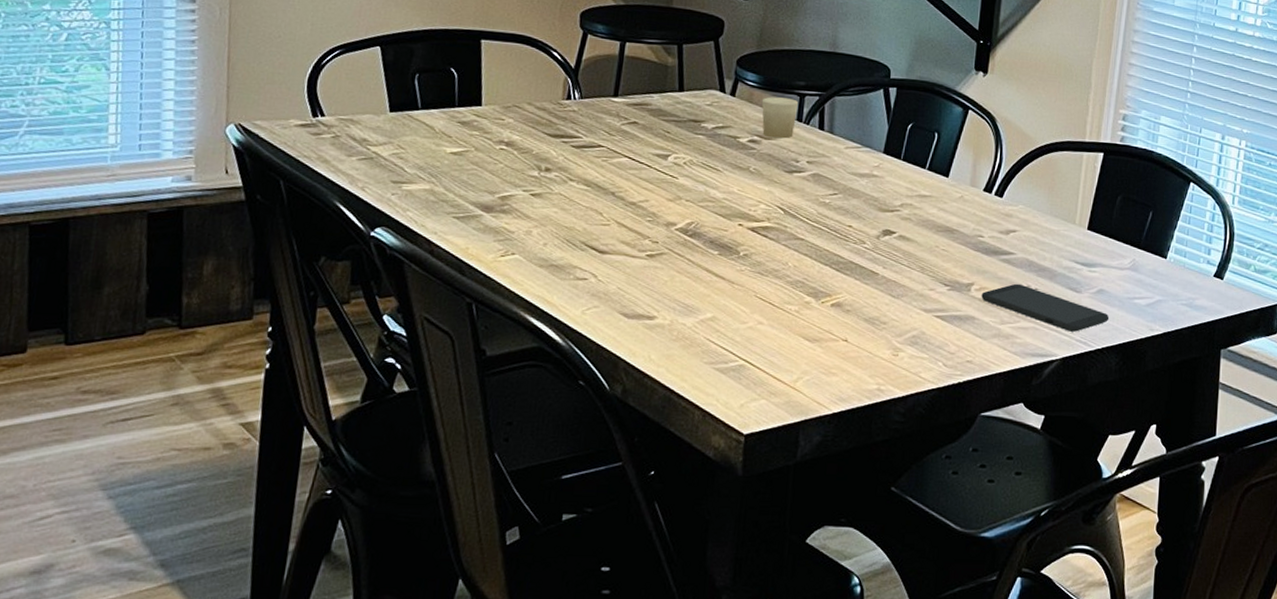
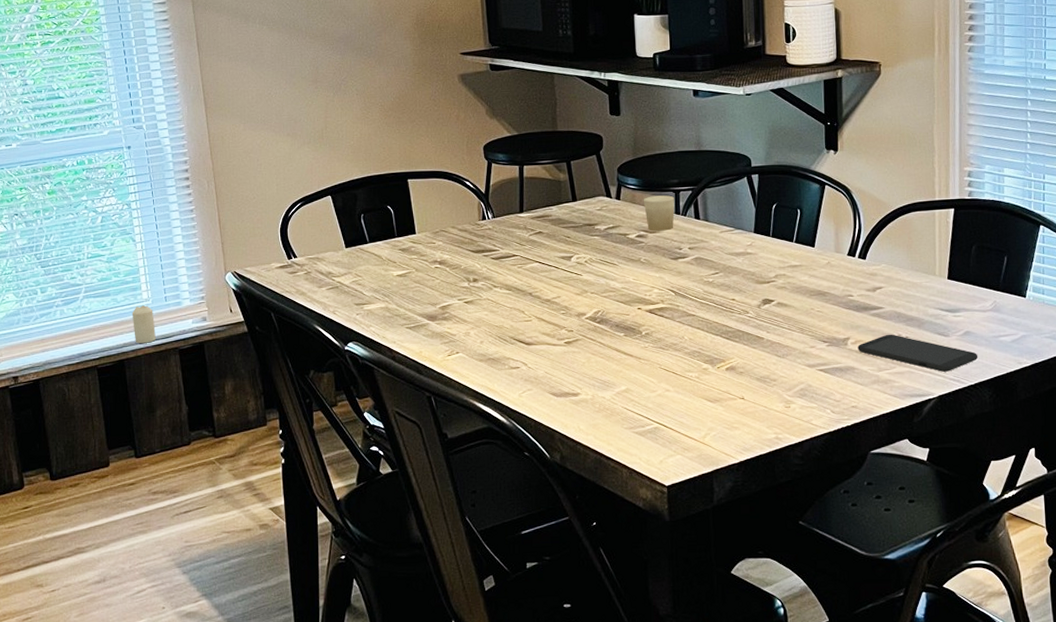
candle: none [88,152,121,200] -> present [131,305,156,343]

